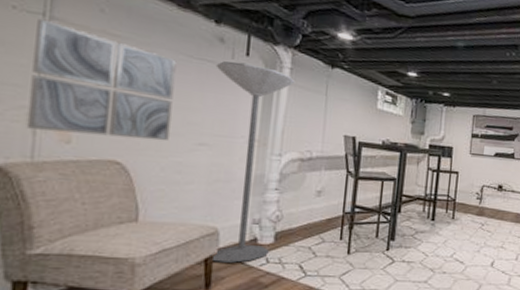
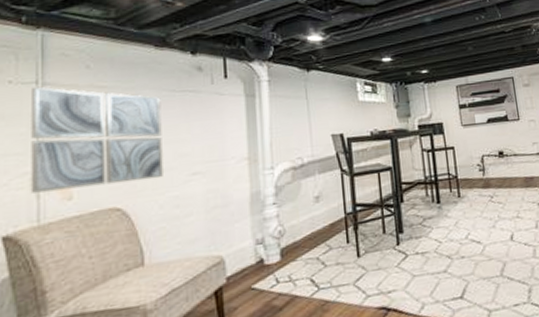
floor lamp: present [210,61,296,263] -> none [197,84,277,293]

